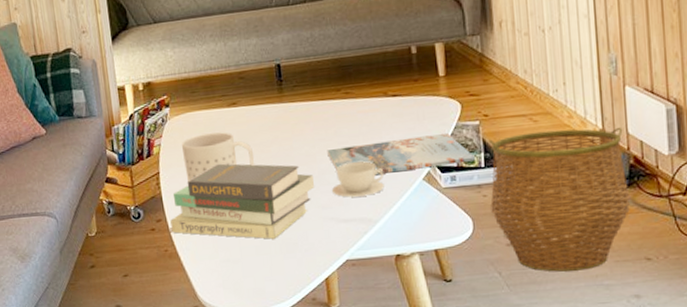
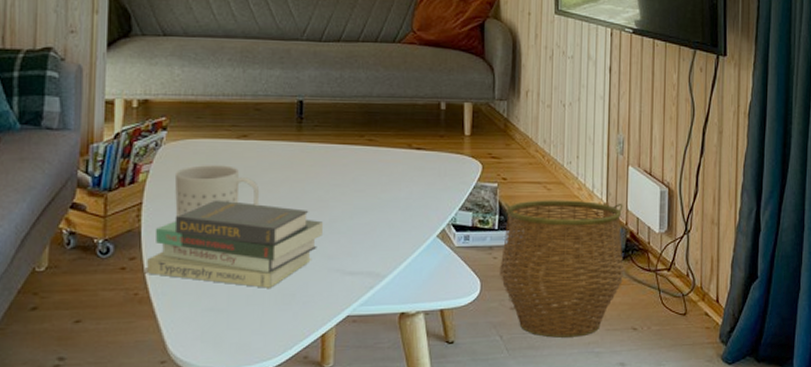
magazine: present [327,132,475,174] -> none [341,191,490,227]
teacup: present [332,161,384,197] -> none [342,213,399,249]

